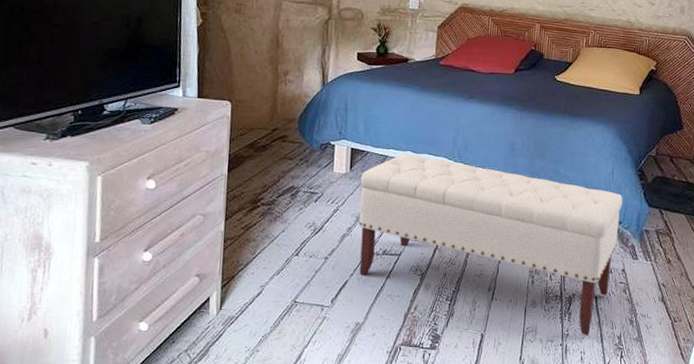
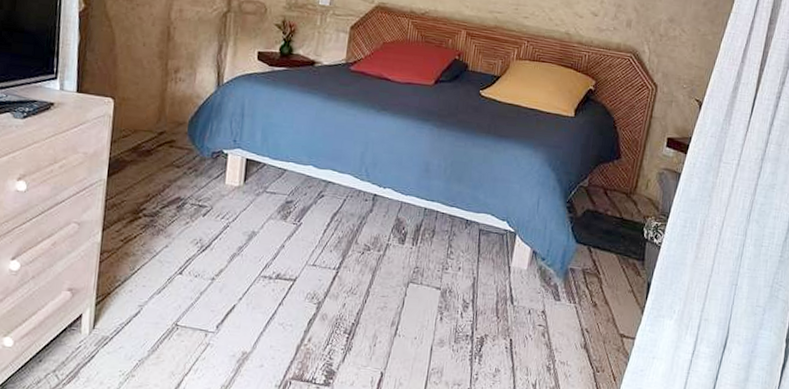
bench: present [359,153,623,336] -> none [249,168,548,382]

